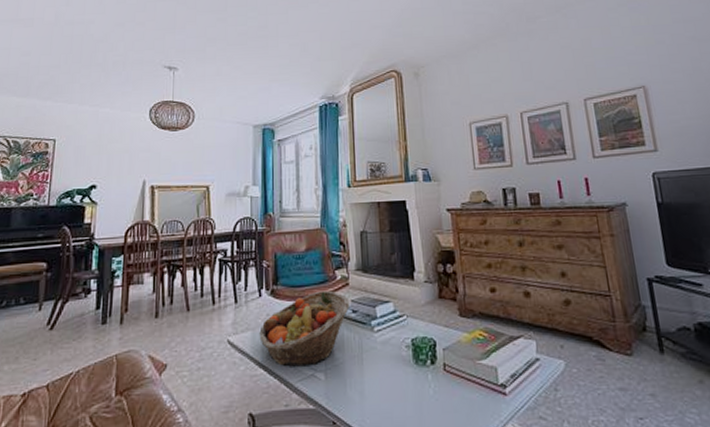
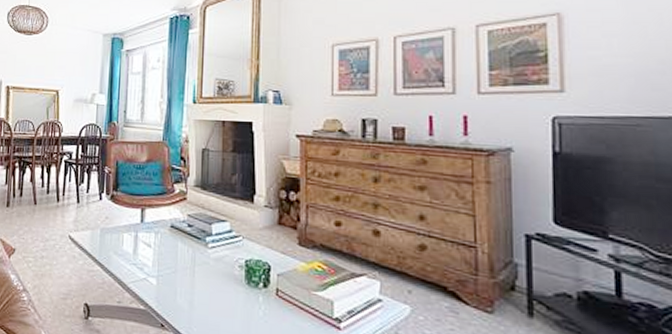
fruit basket: present [259,290,351,367] -> none [98,201,187,271]

